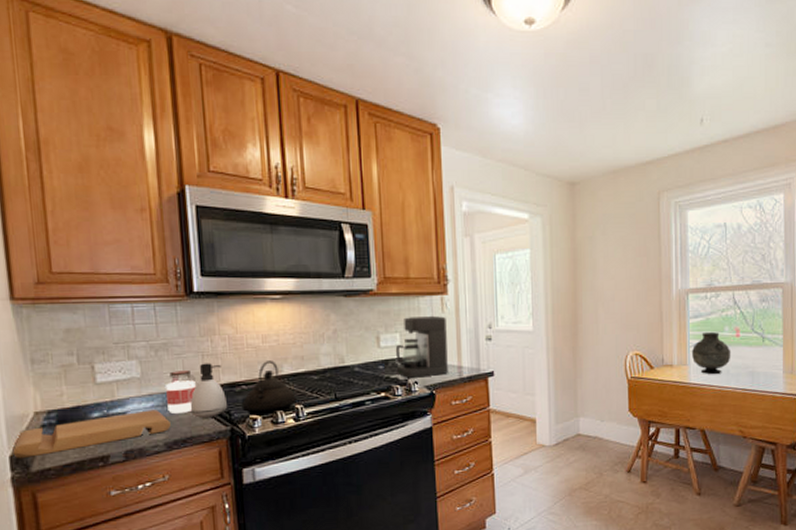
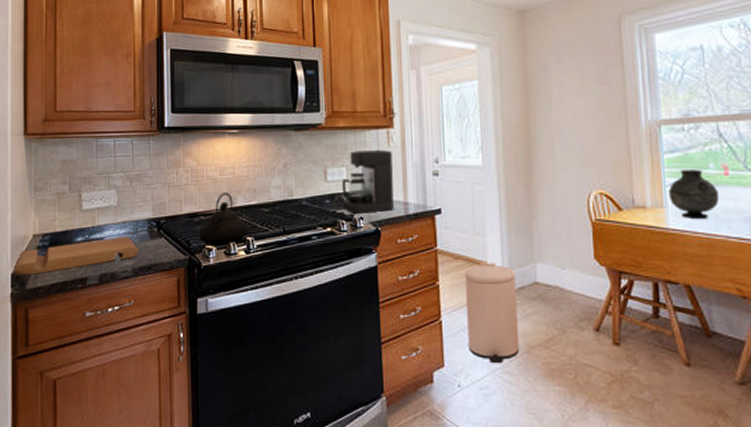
jar: present [166,370,196,413] -> none [137,200,161,241]
soap dispenser: present [190,363,228,418] -> none [155,193,188,246]
pedal bin: none [515,419,563,507] -> present [464,263,520,364]

